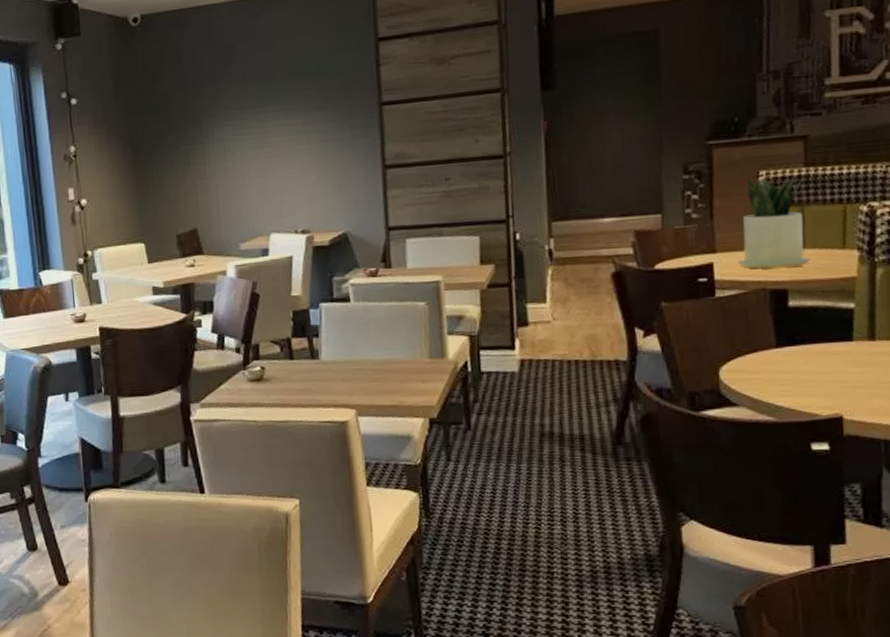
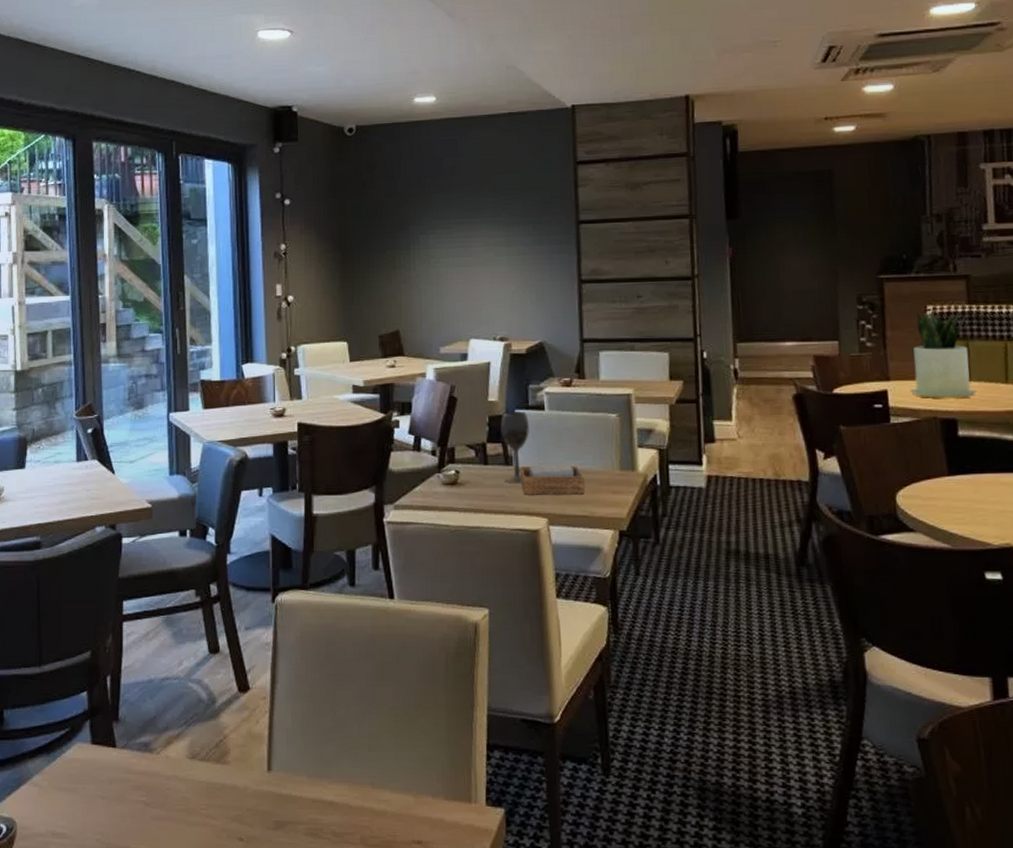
wine glass: none [305,303,336,377] -> present [501,410,530,484]
napkin holder: none [326,355,393,388] -> present [519,464,585,495]

